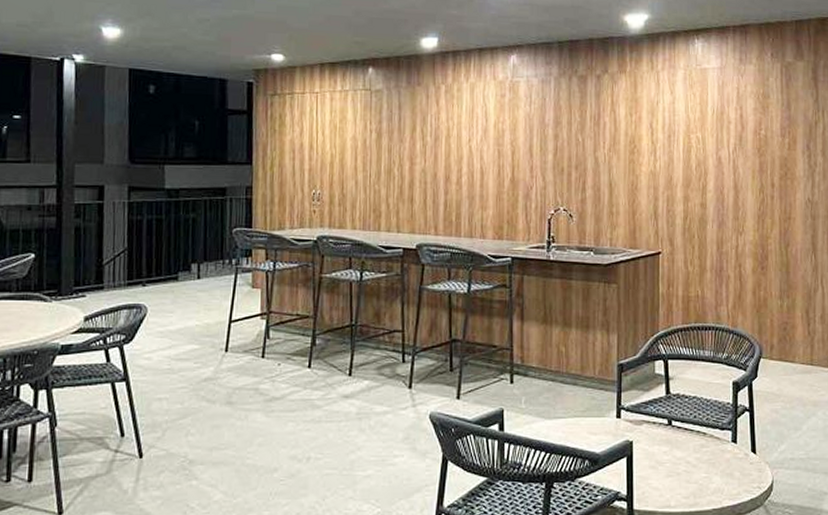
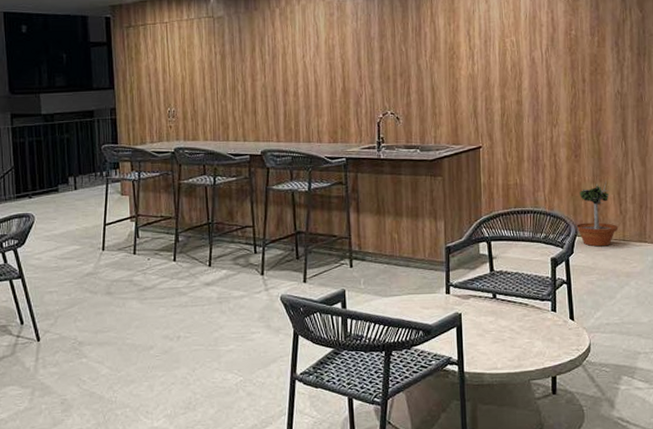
potted tree: none [760,297,806,371] -> present [575,181,619,247]

